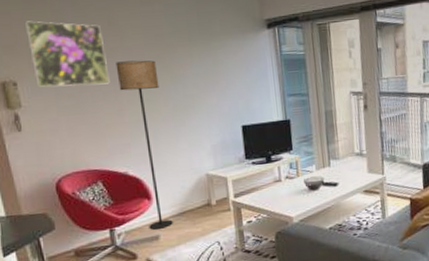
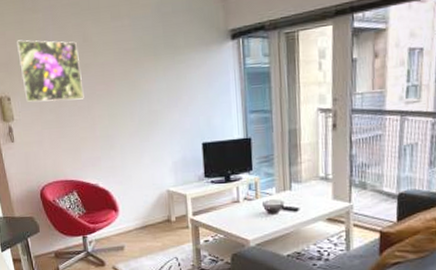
floor lamp: present [115,60,173,230] -> none [89,75,136,240]

